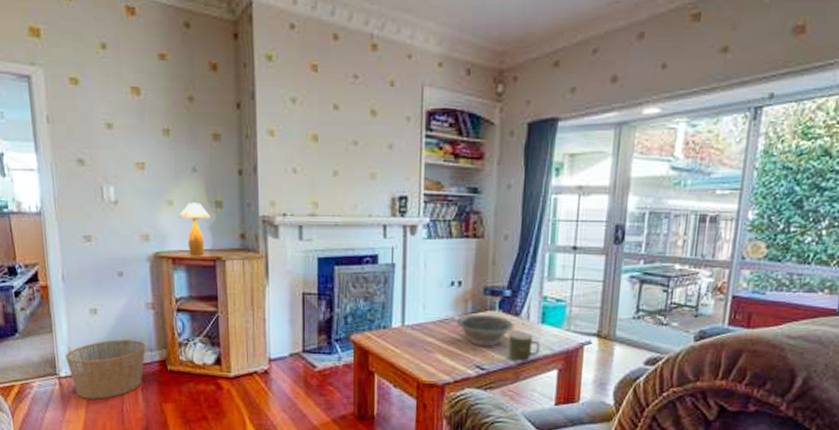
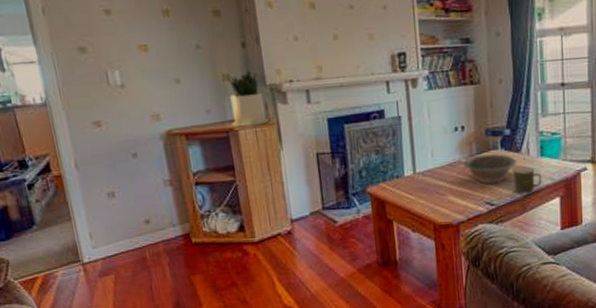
basket: present [65,339,146,400] -> none [86,217,169,282]
table lamp: present [178,200,212,256] -> none [187,75,220,131]
planter: none [219,199,258,259] -> present [227,70,270,129]

